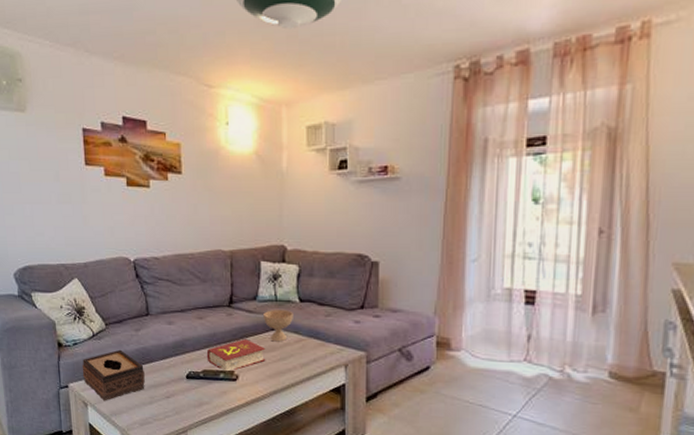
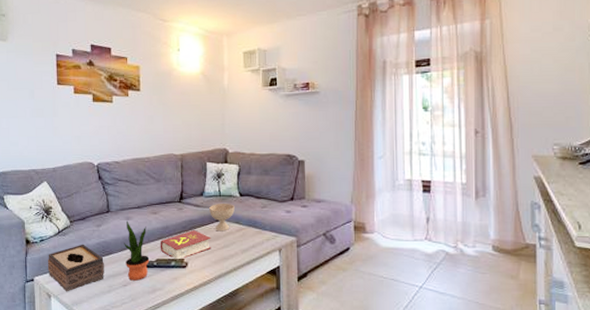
potted plant: none [166,325,195,393] -> present [124,220,150,281]

